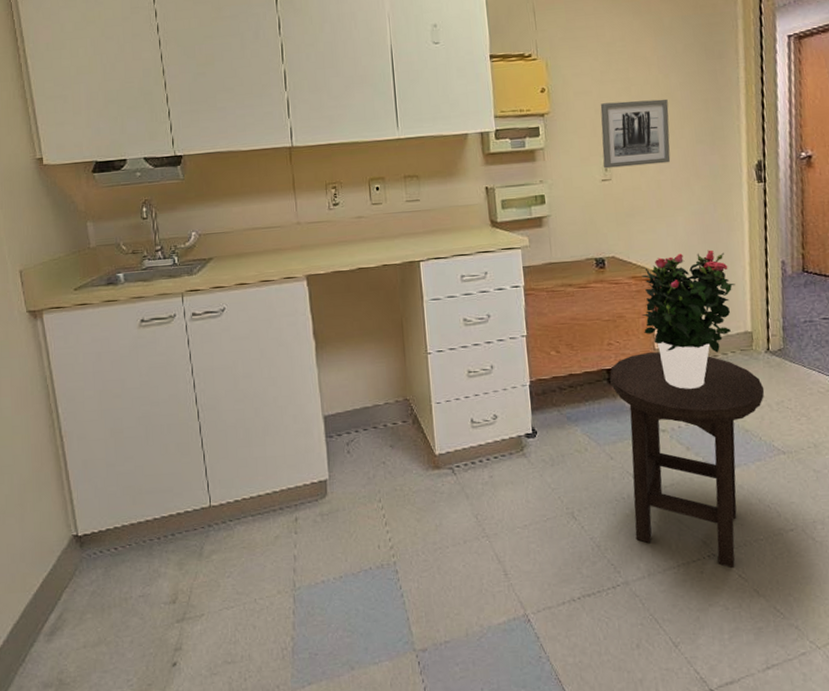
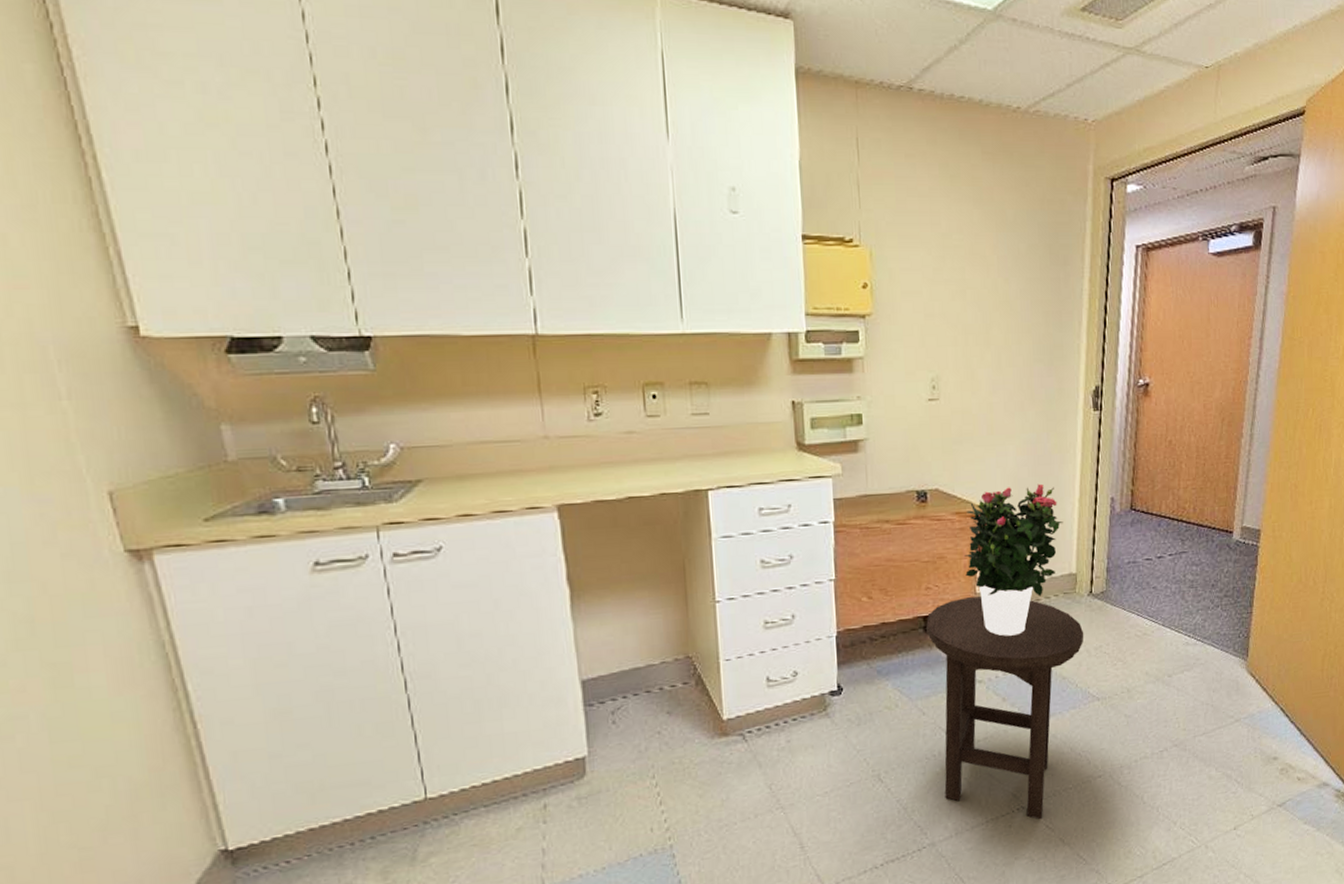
wall art: present [600,99,671,169] -> none [930,307,1007,386]

